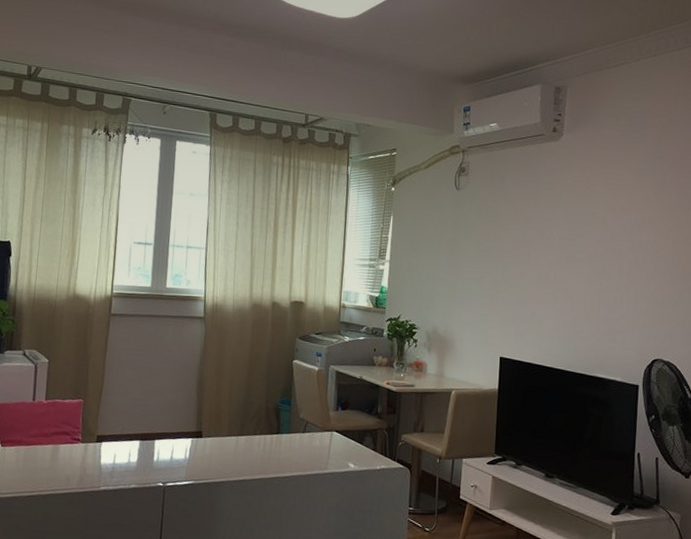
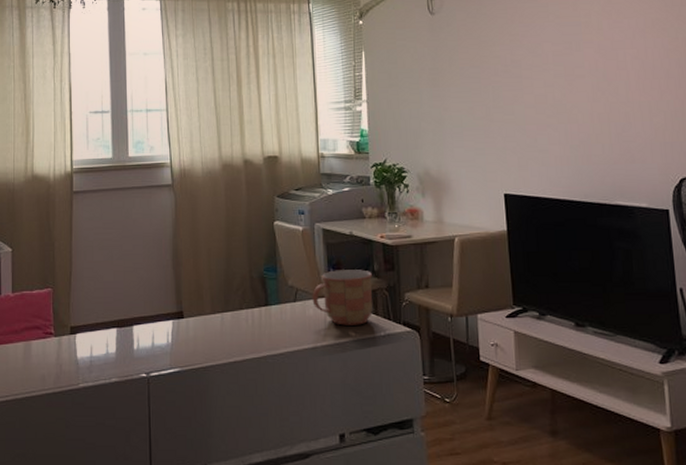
mug: none [319,408,375,459] -> present [312,269,373,326]

